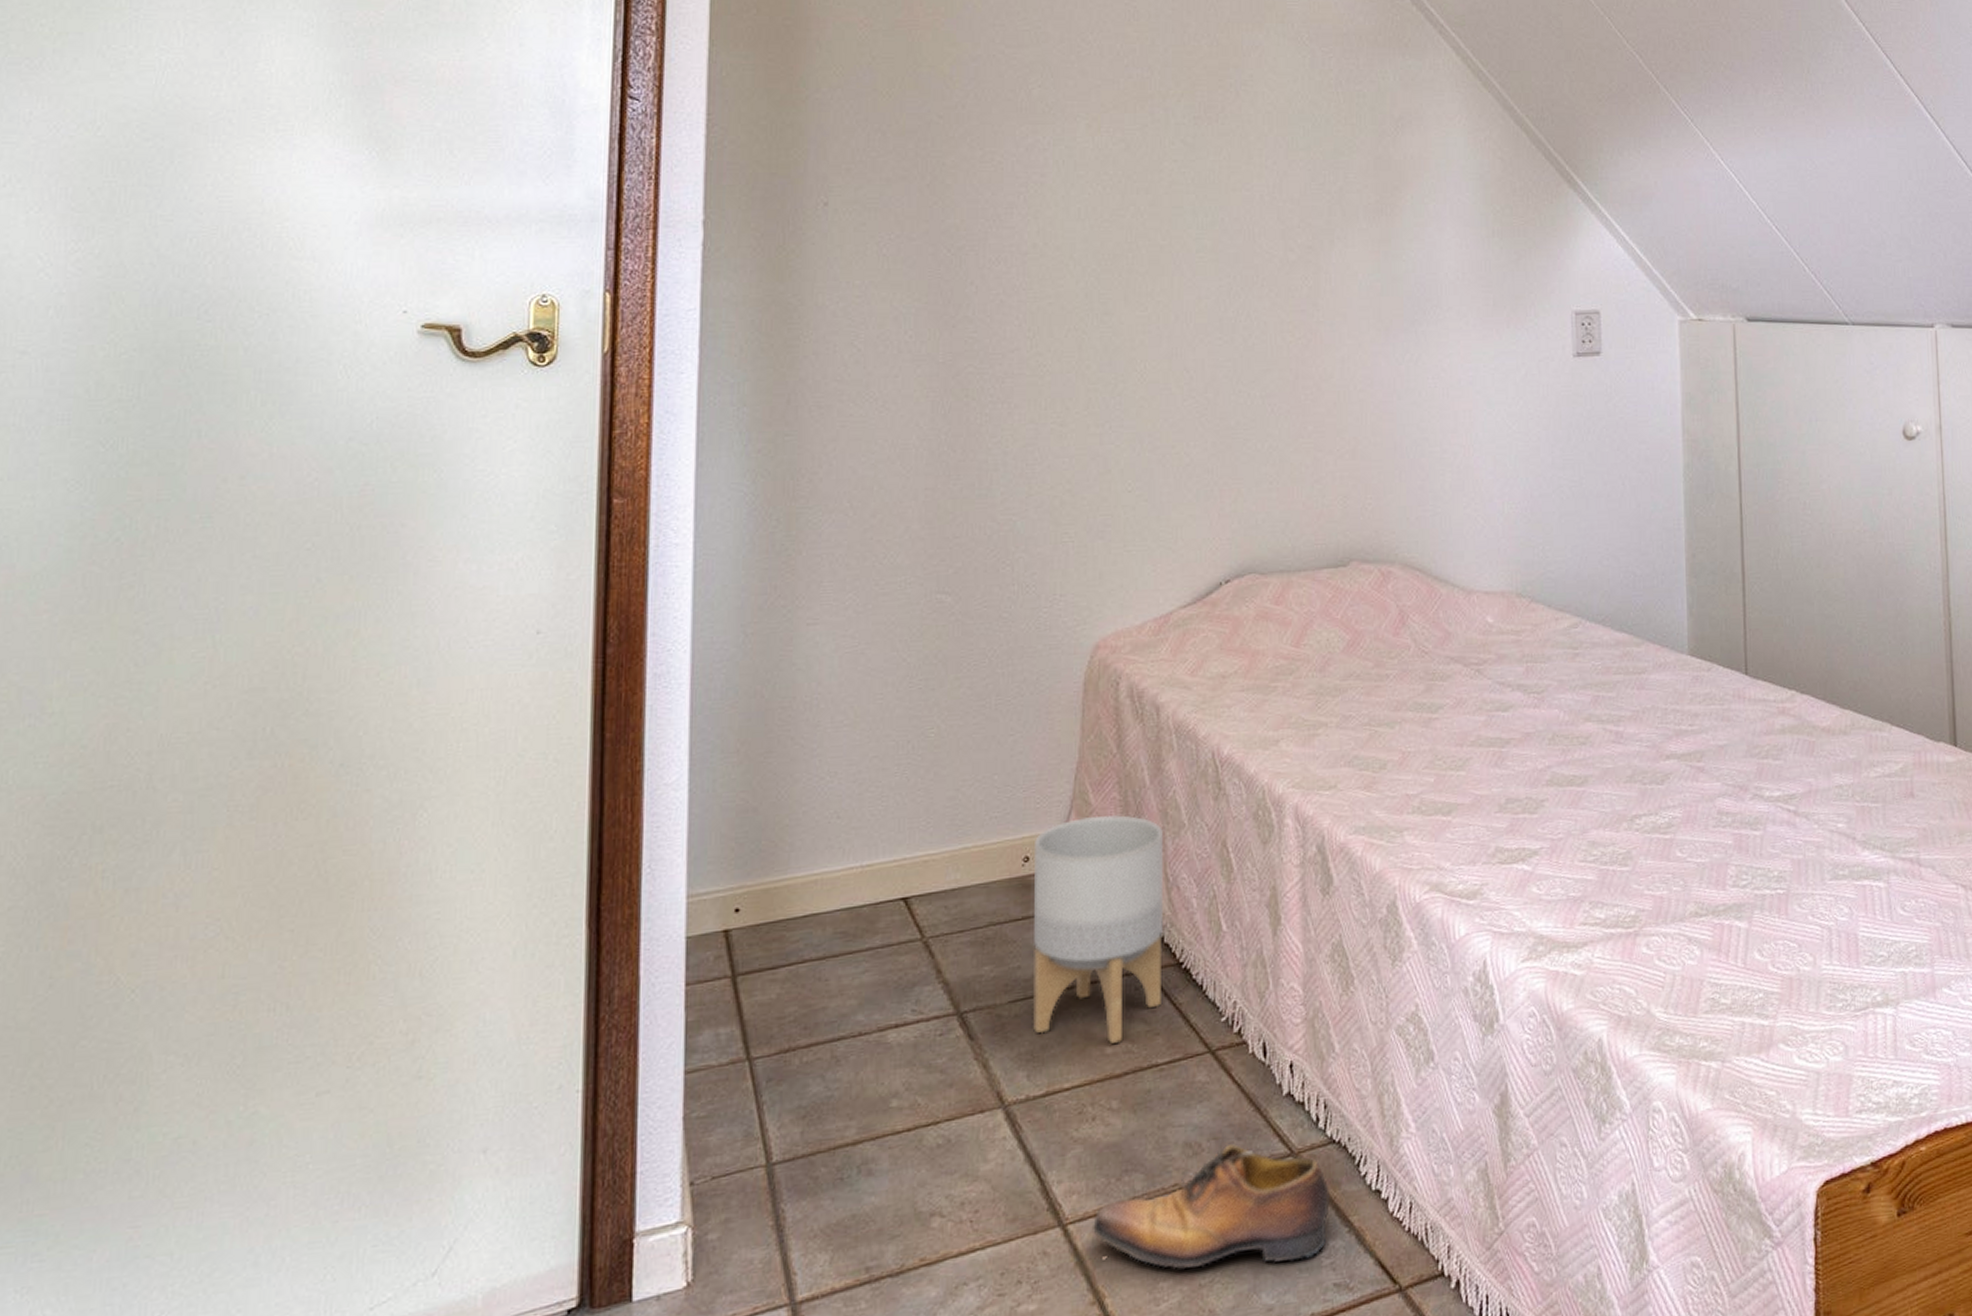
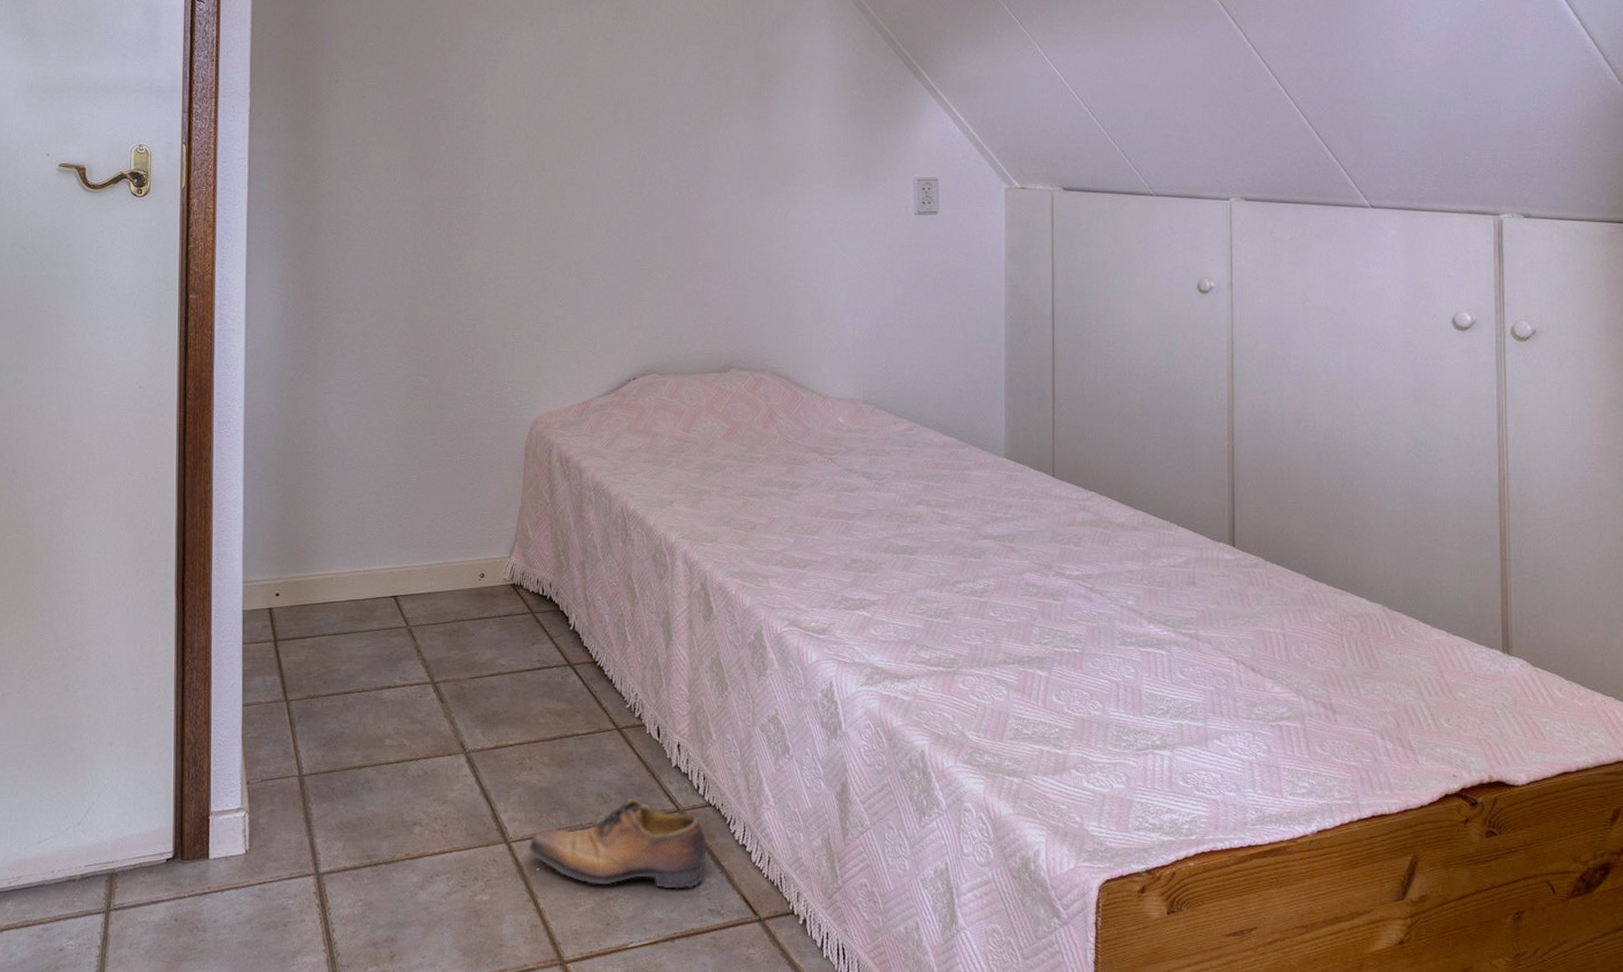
planter: present [1033,815,1163,1044] -> none [487,549,583,716]

